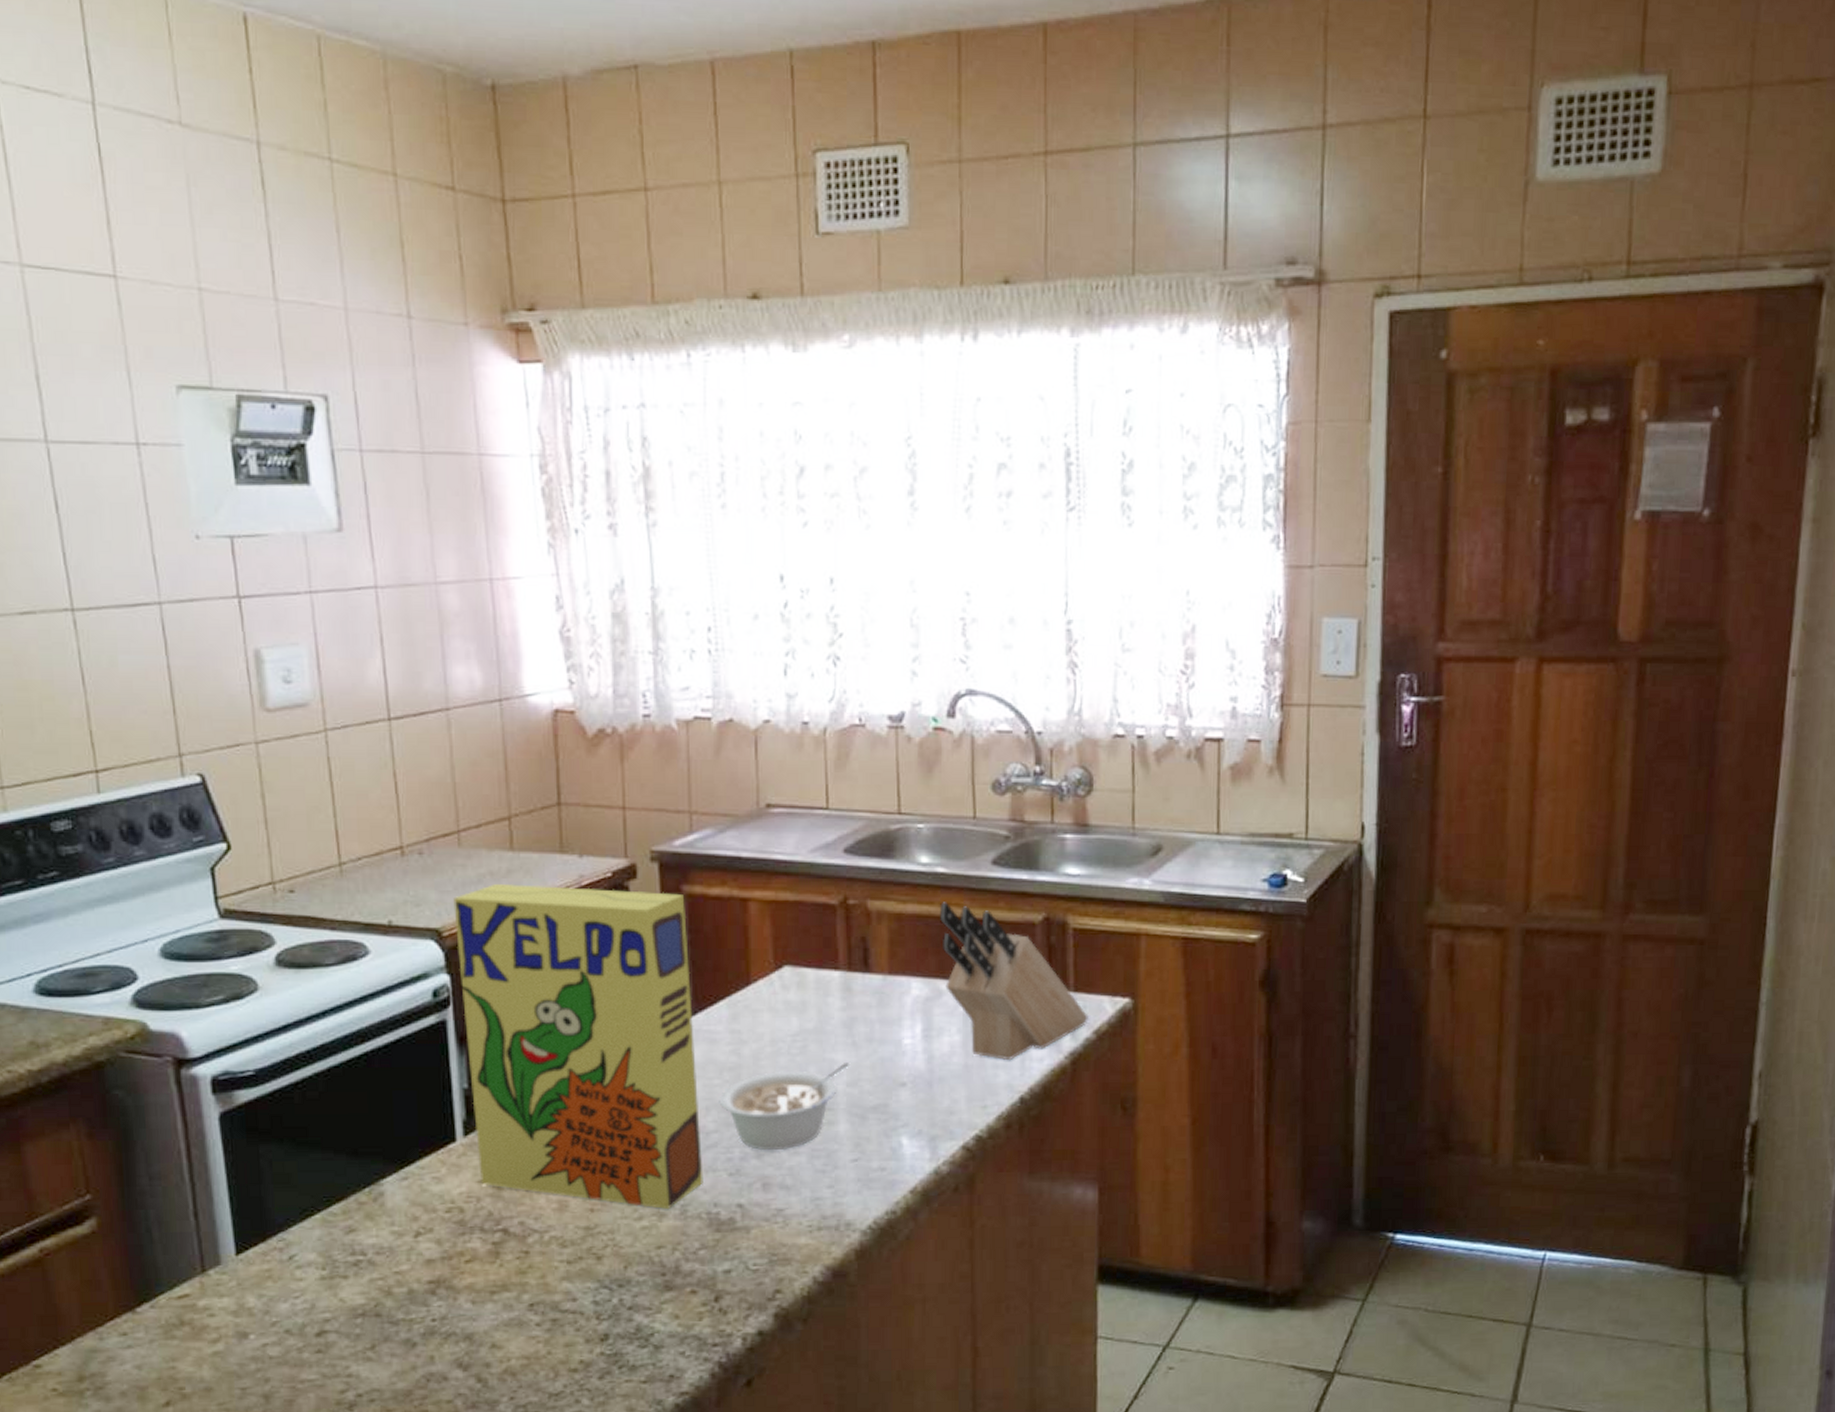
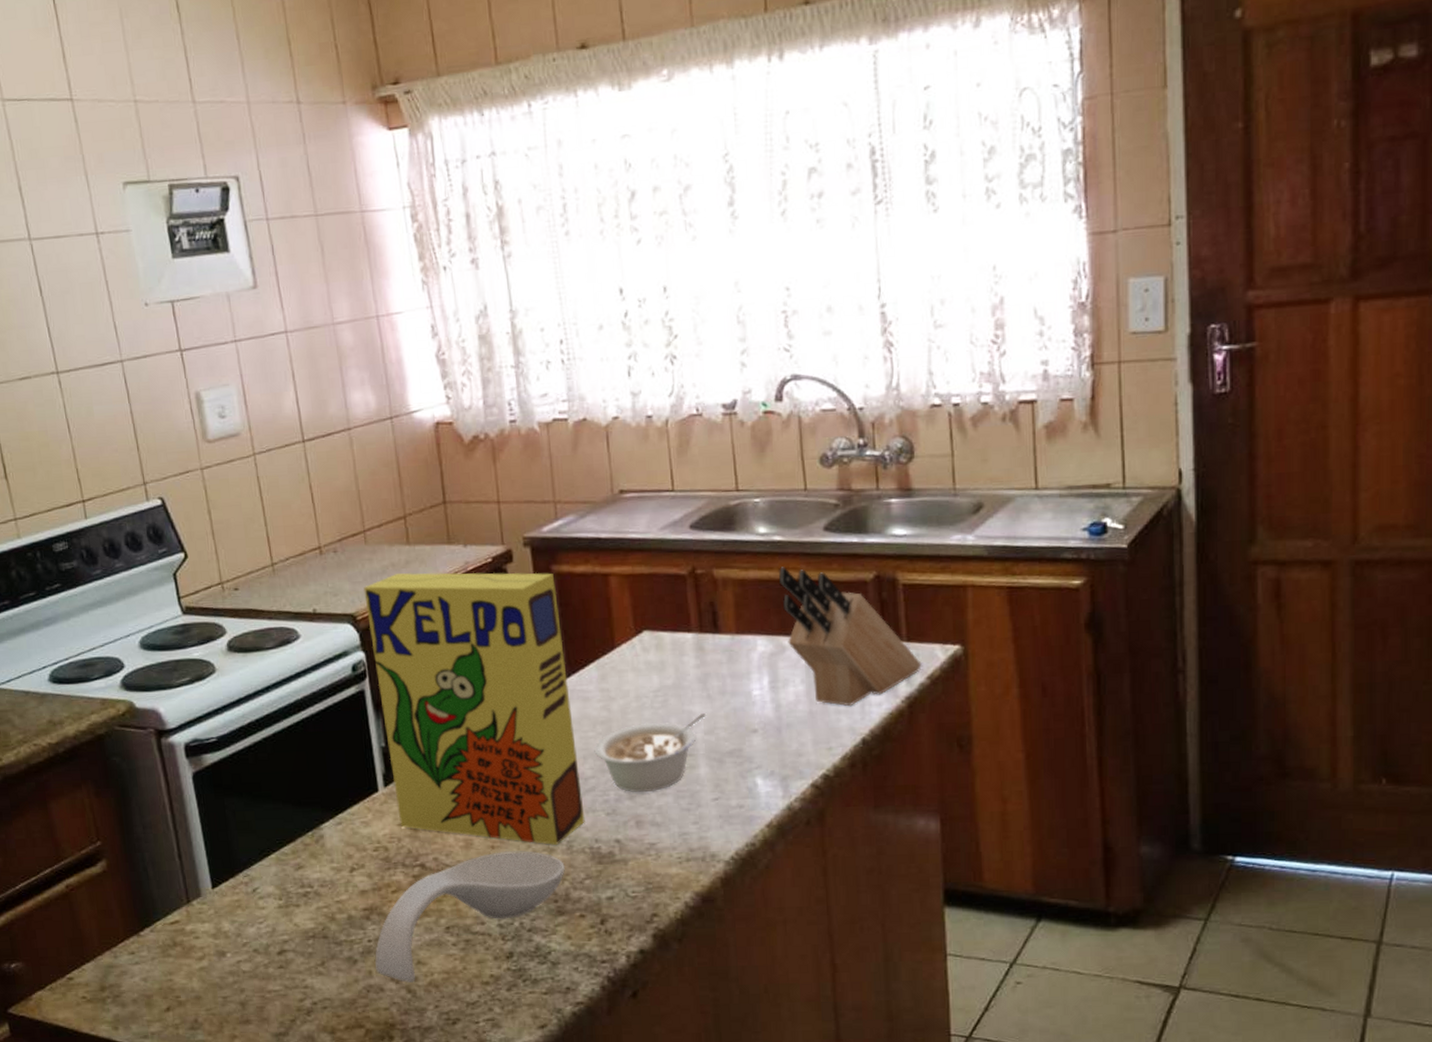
spoon rest: none [439,1215,676,1370] -> present [375,851,565,983]

